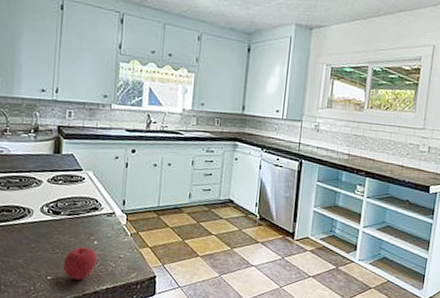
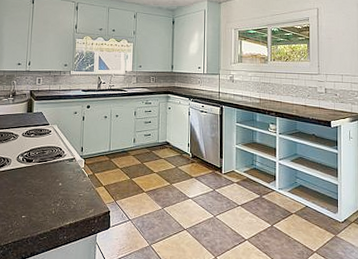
apple: present [63,247,98,280] -> none [34,189,62,218]

